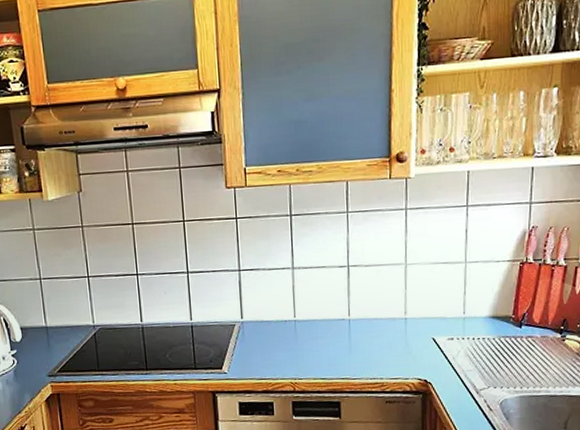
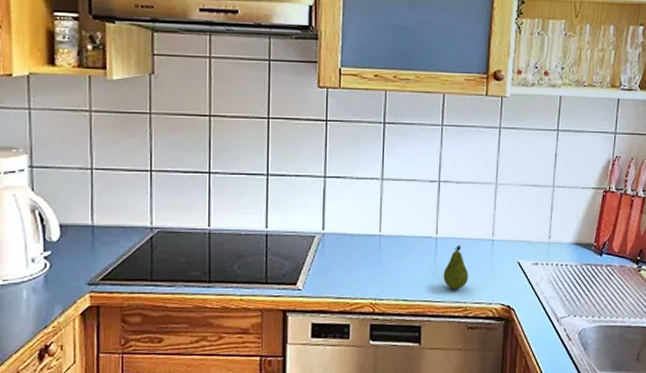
fruit: none [358,324,384,367] -> present [443,244,469,290]

